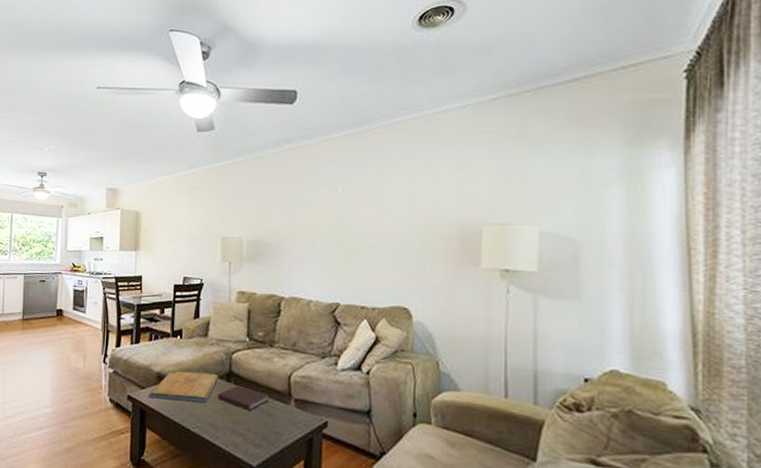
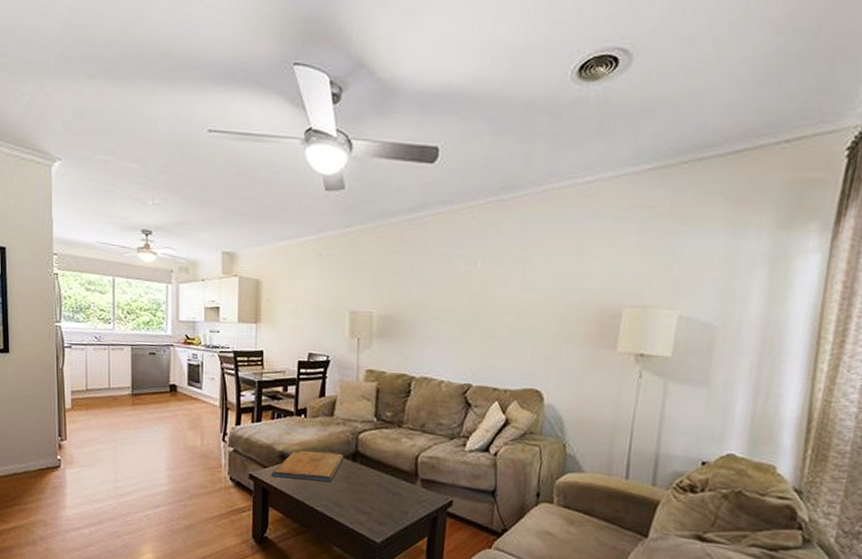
notebook: present [218,385,269,412] -> none [343,464,395,491]

